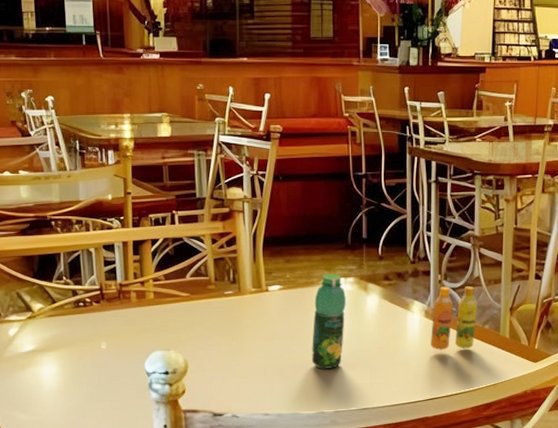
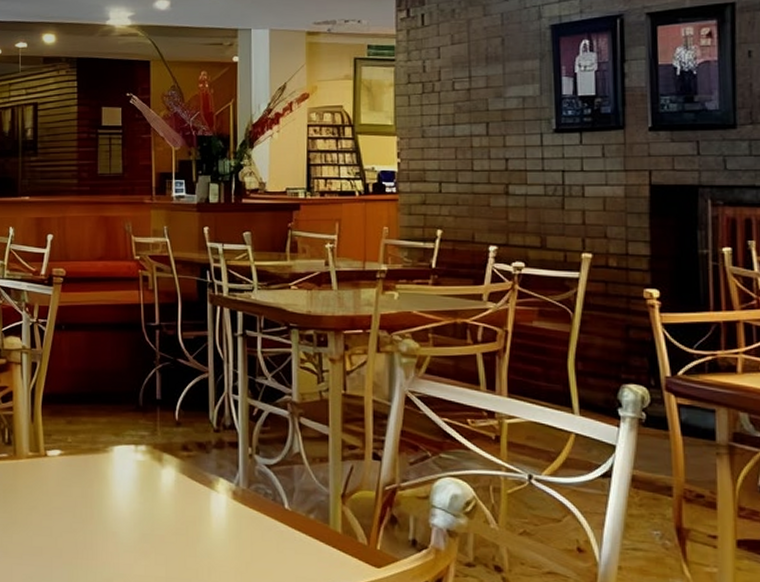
beverage bottle: present [312,274,477,369] -> none [96,440,299,555]

